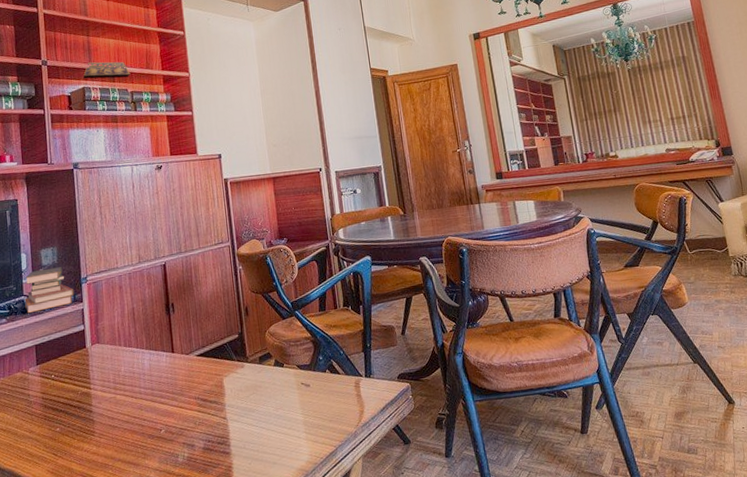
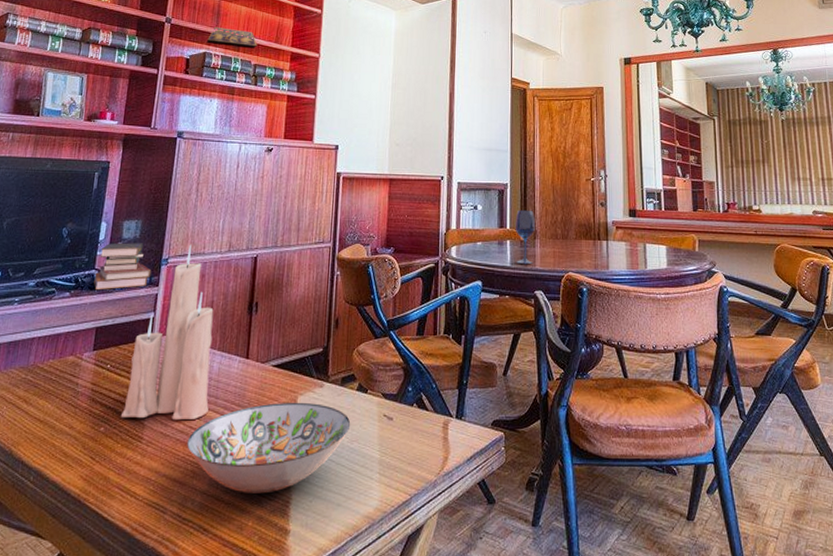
candle: none [71,261,147,418] -> present [120,244,214,421]
decorative bowl: none [134,382,274,465] -> present [187,402,351,494]
wineglass: none [392,186,416,237] -> present [515,210,536,265]

